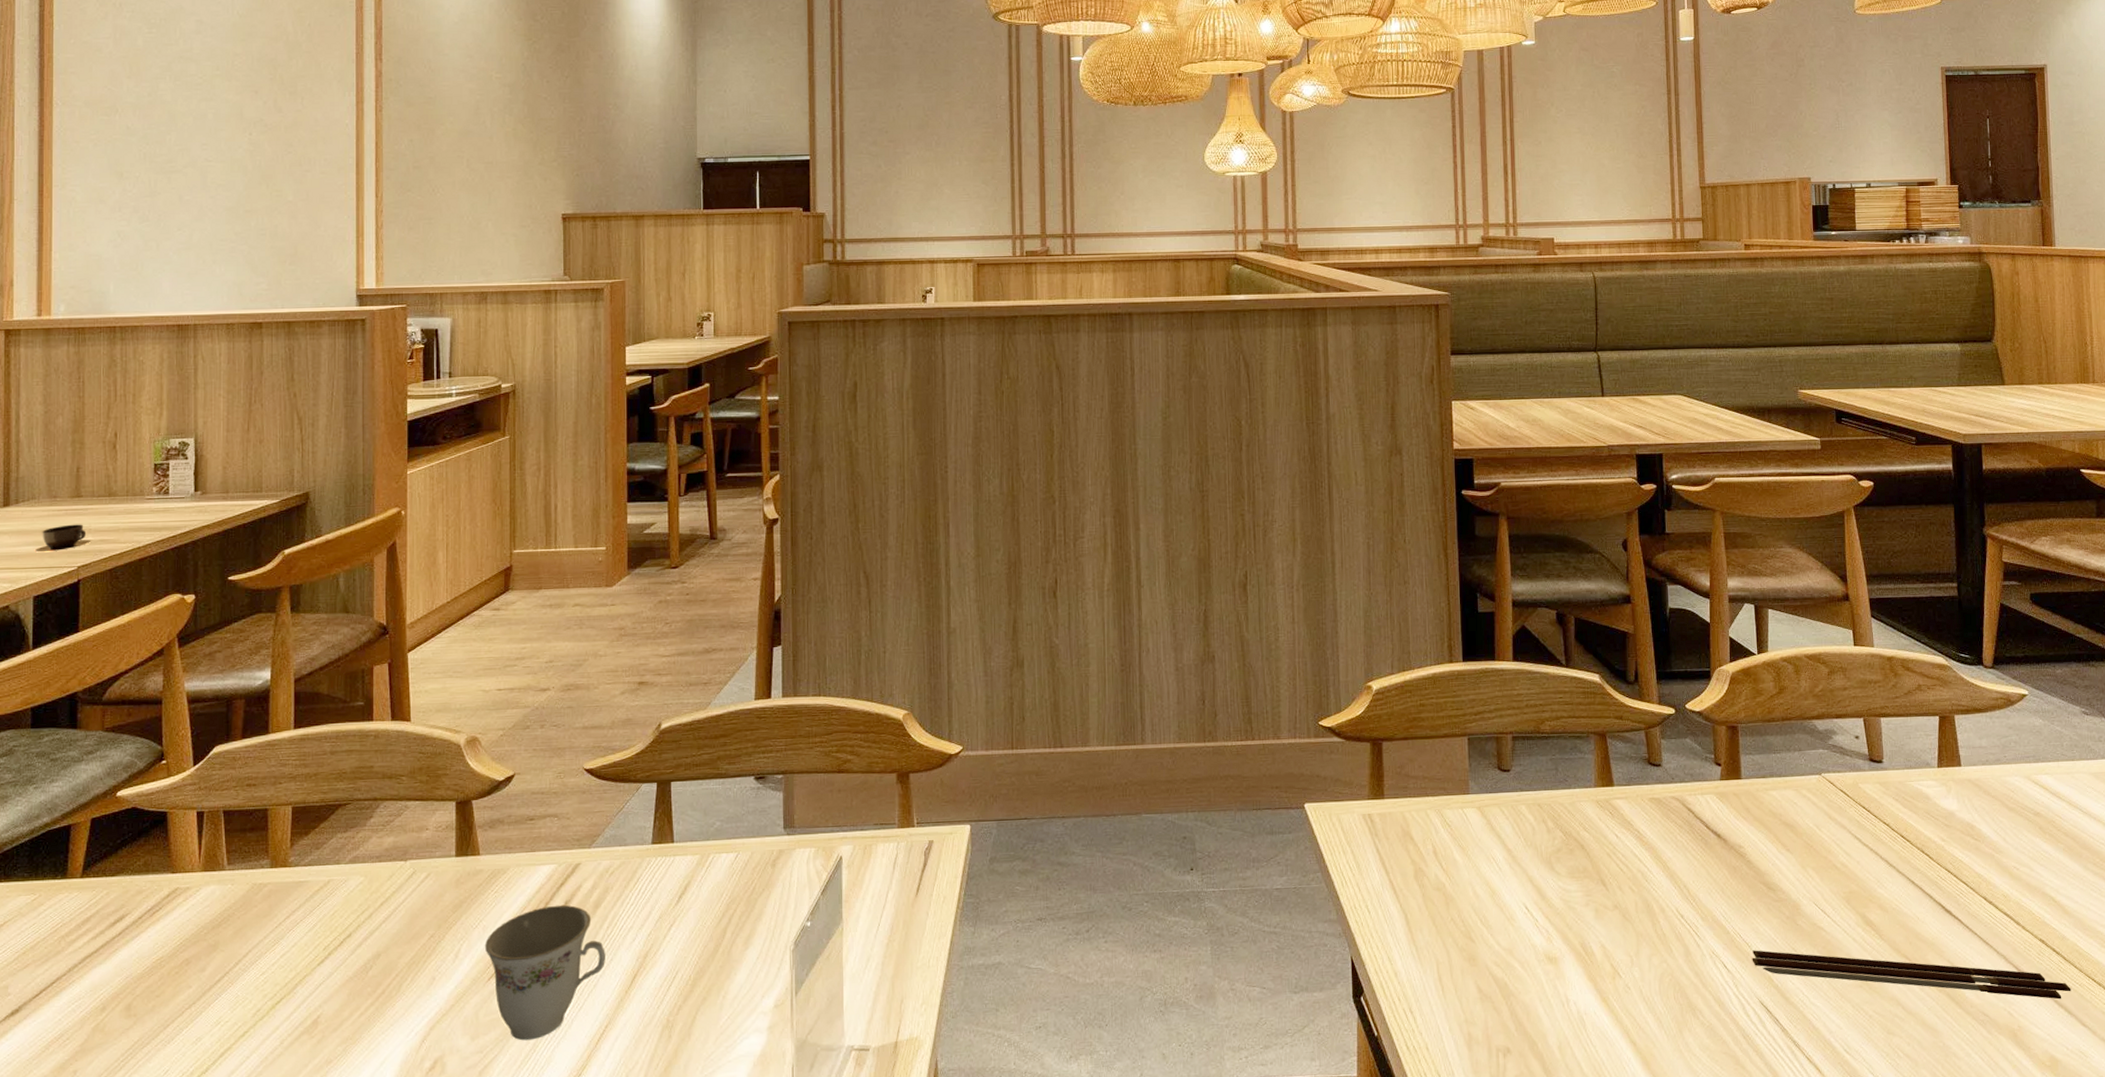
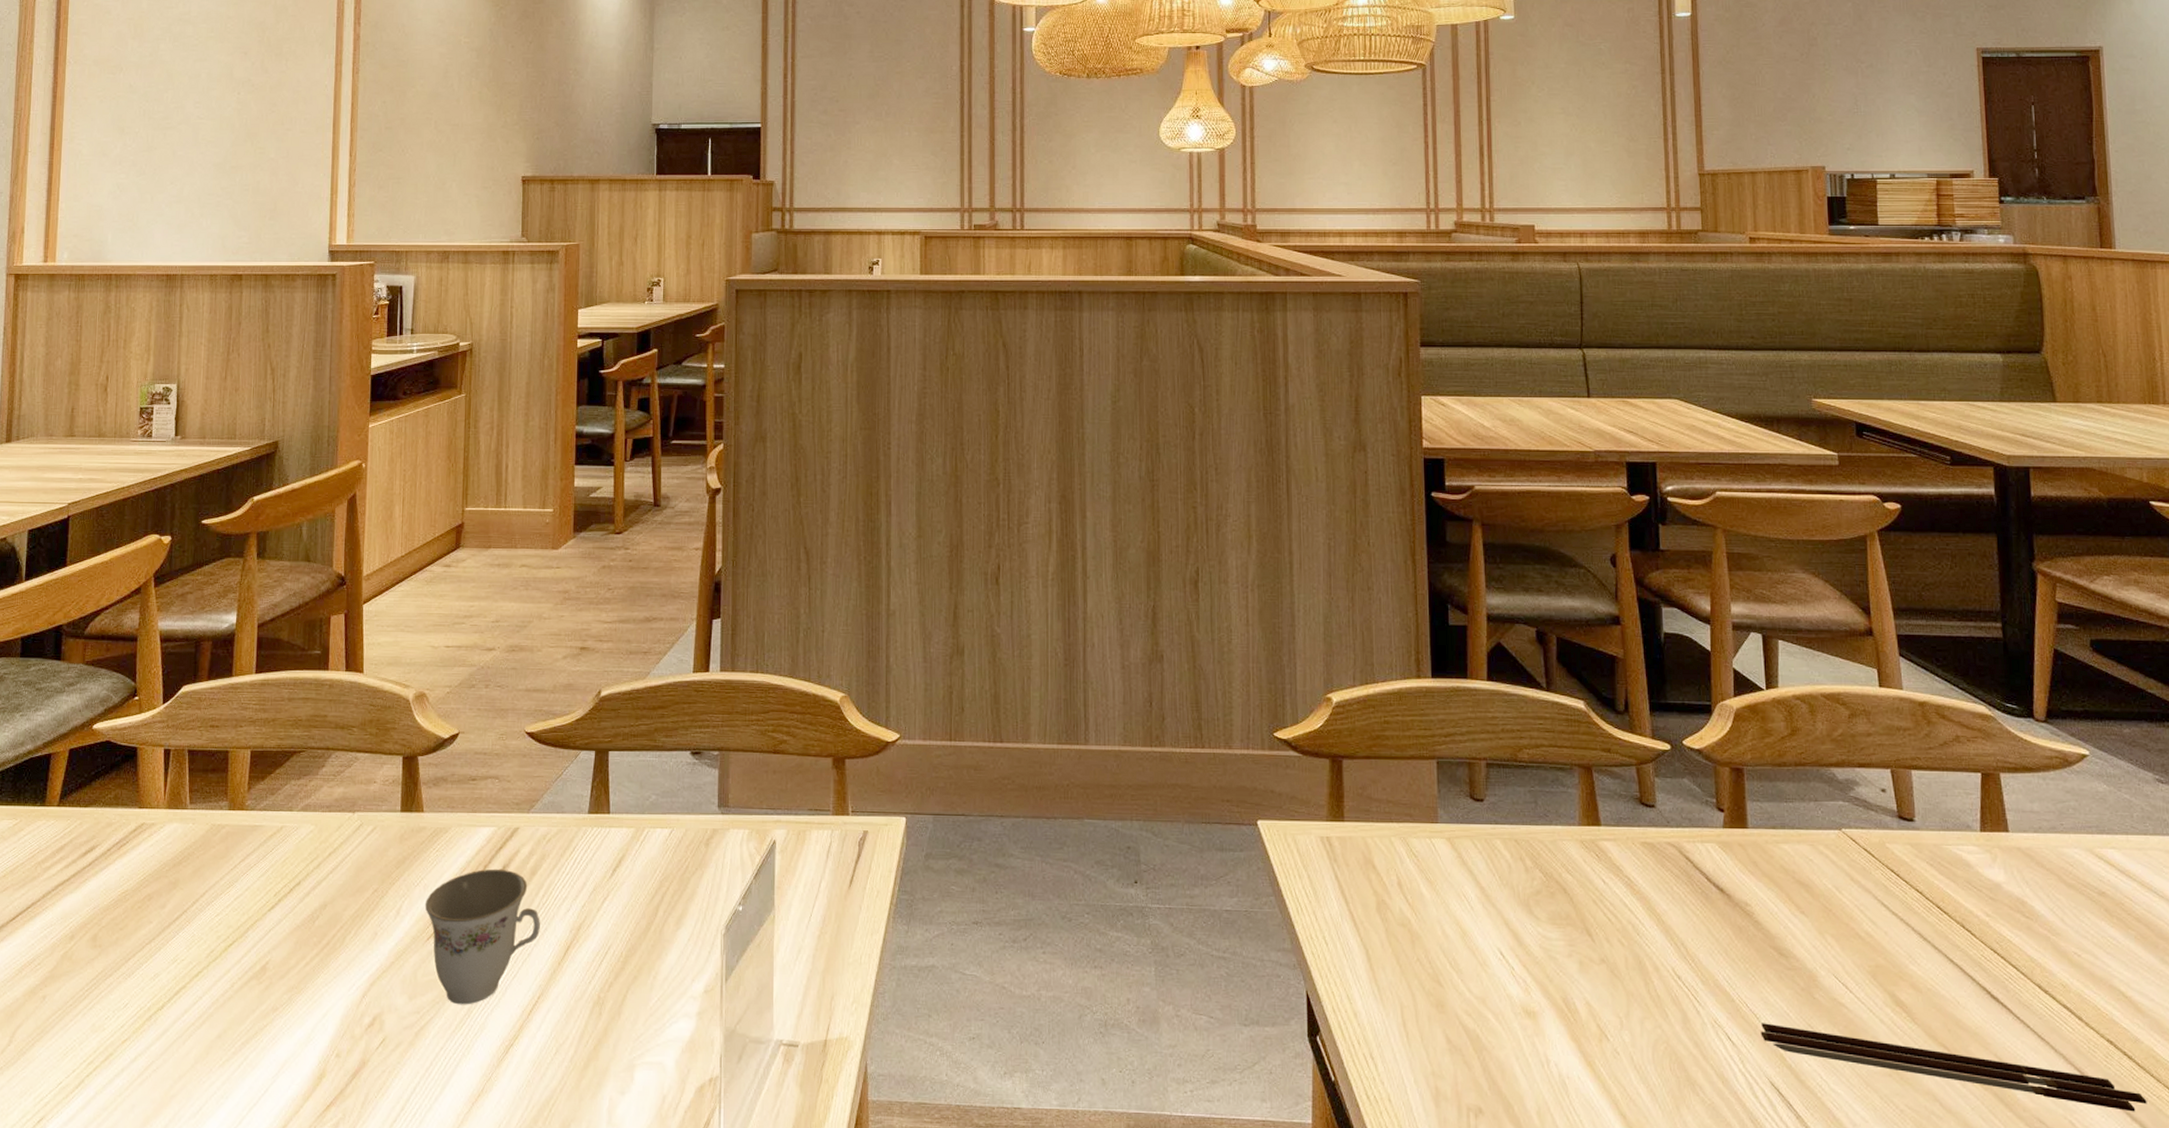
teacup: present [35,524,90,553] -> none [32,462,81,488]

